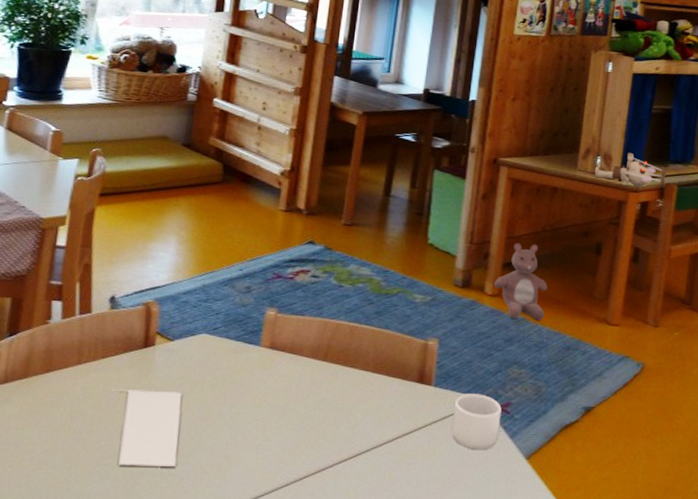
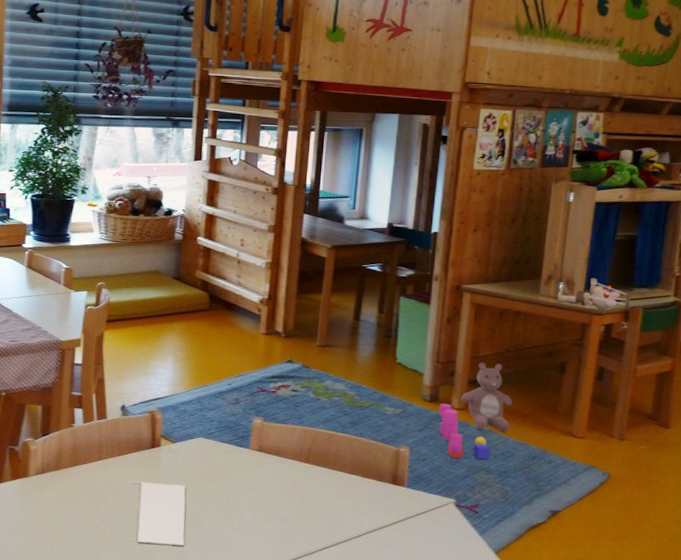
mug: present [451,394,502,449] -> none [424,495,471,544]
toy blocks: none [470,289,524,352] -> present [438,403,490,460]

